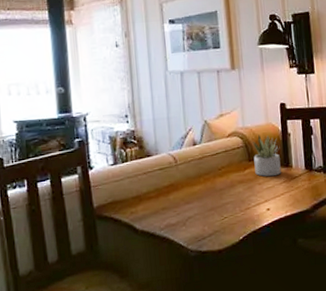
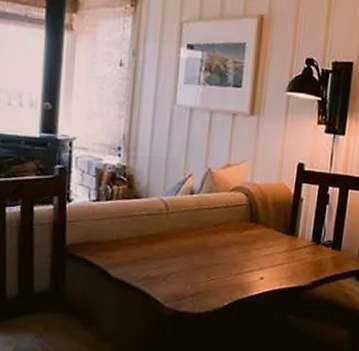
succulent plant: present [252,134,281,177] -> none [255,194,287,243]

